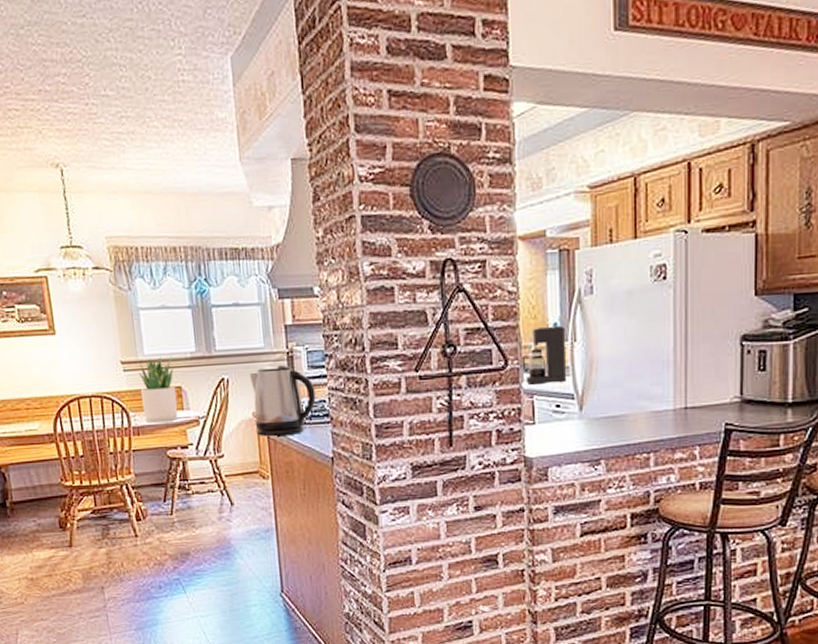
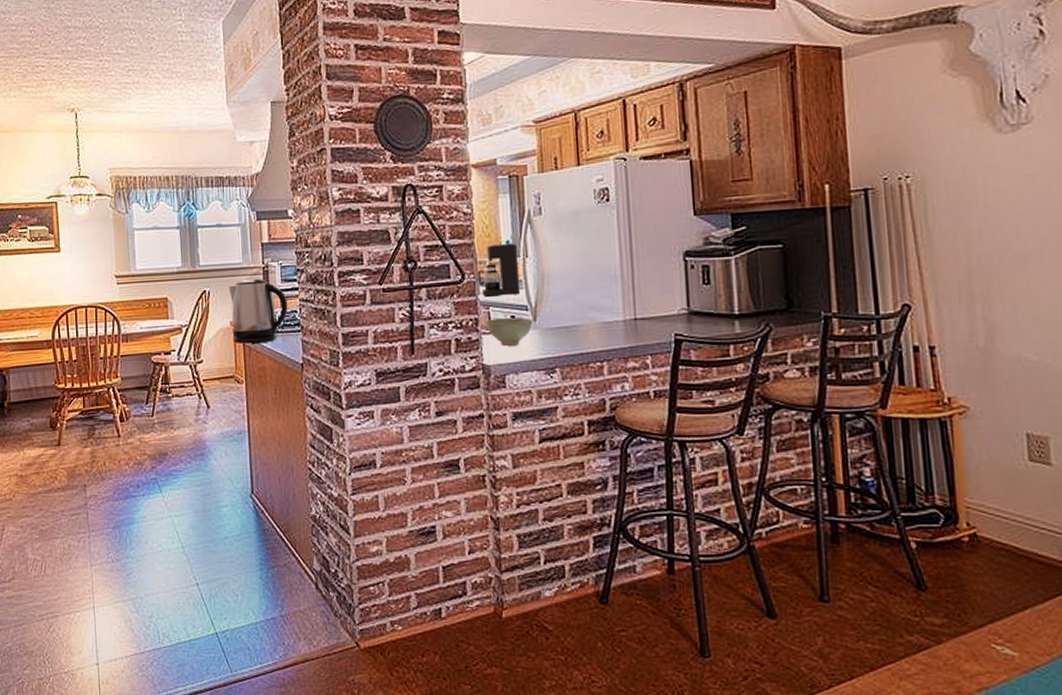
planter: present [138,355,178,423] -> none [130,269,163,331]
bowl: none [528,406,579,437] -> present [485,317,533,346]

